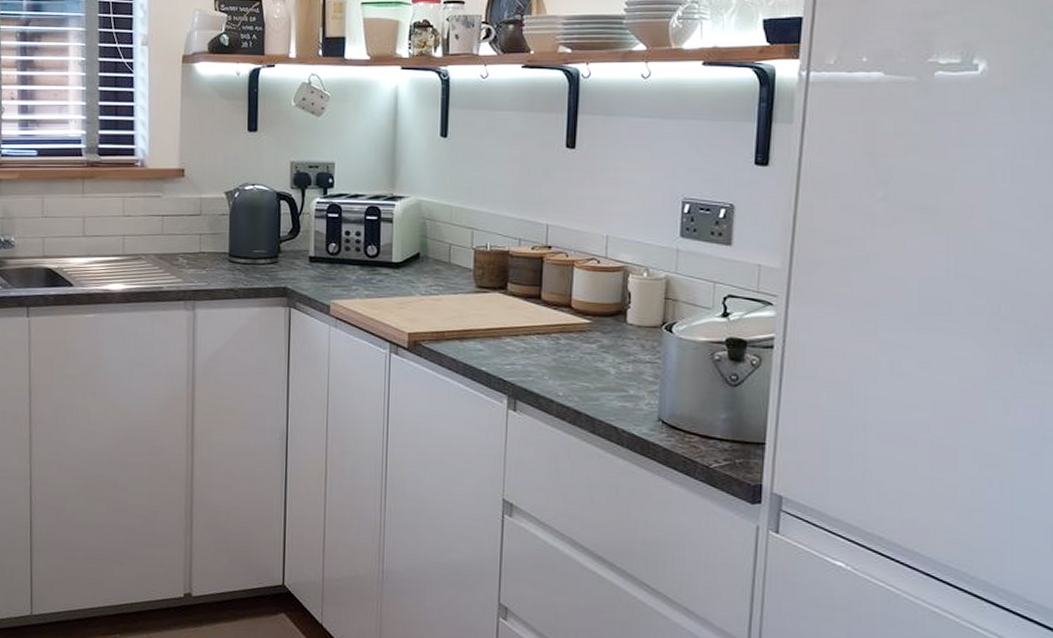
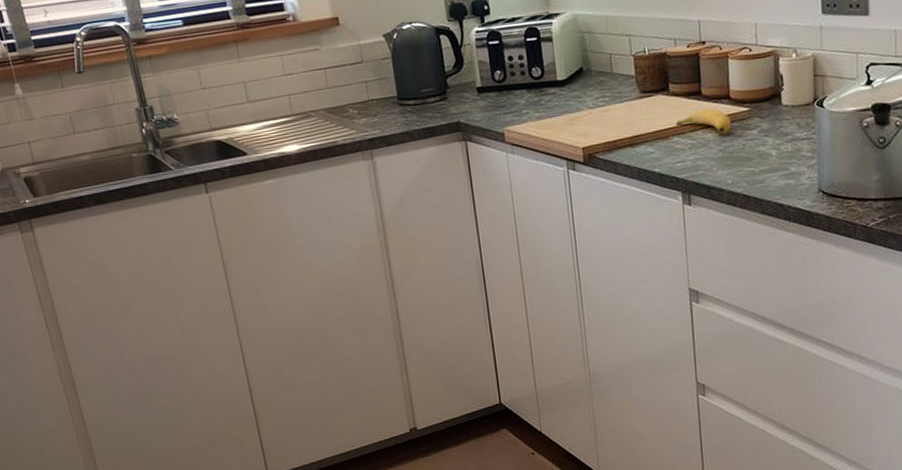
banana: none [509,313,569,342] -> present [675,108,731,134]

